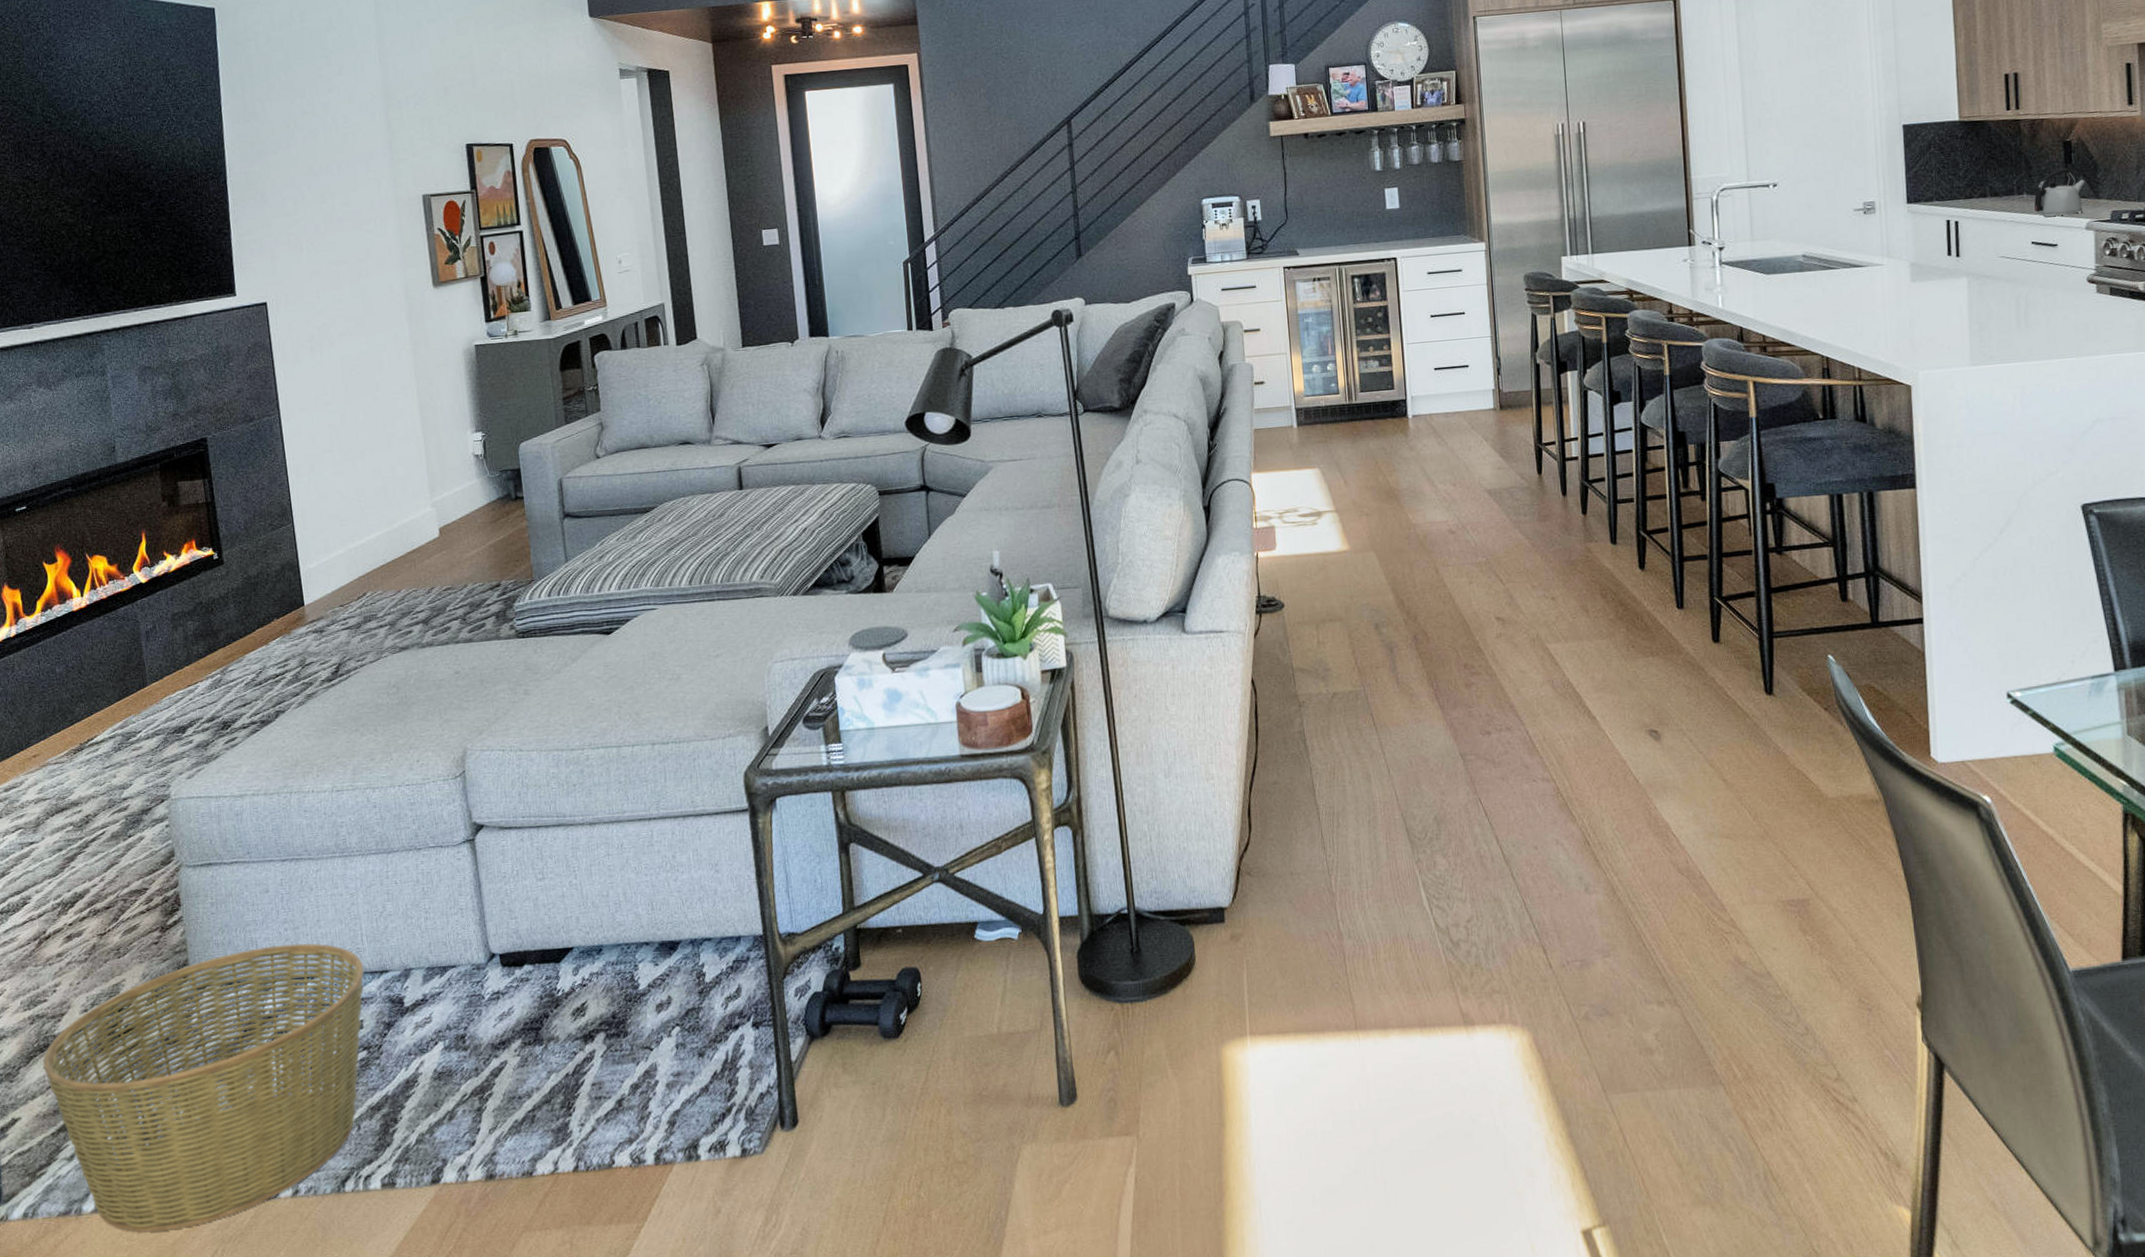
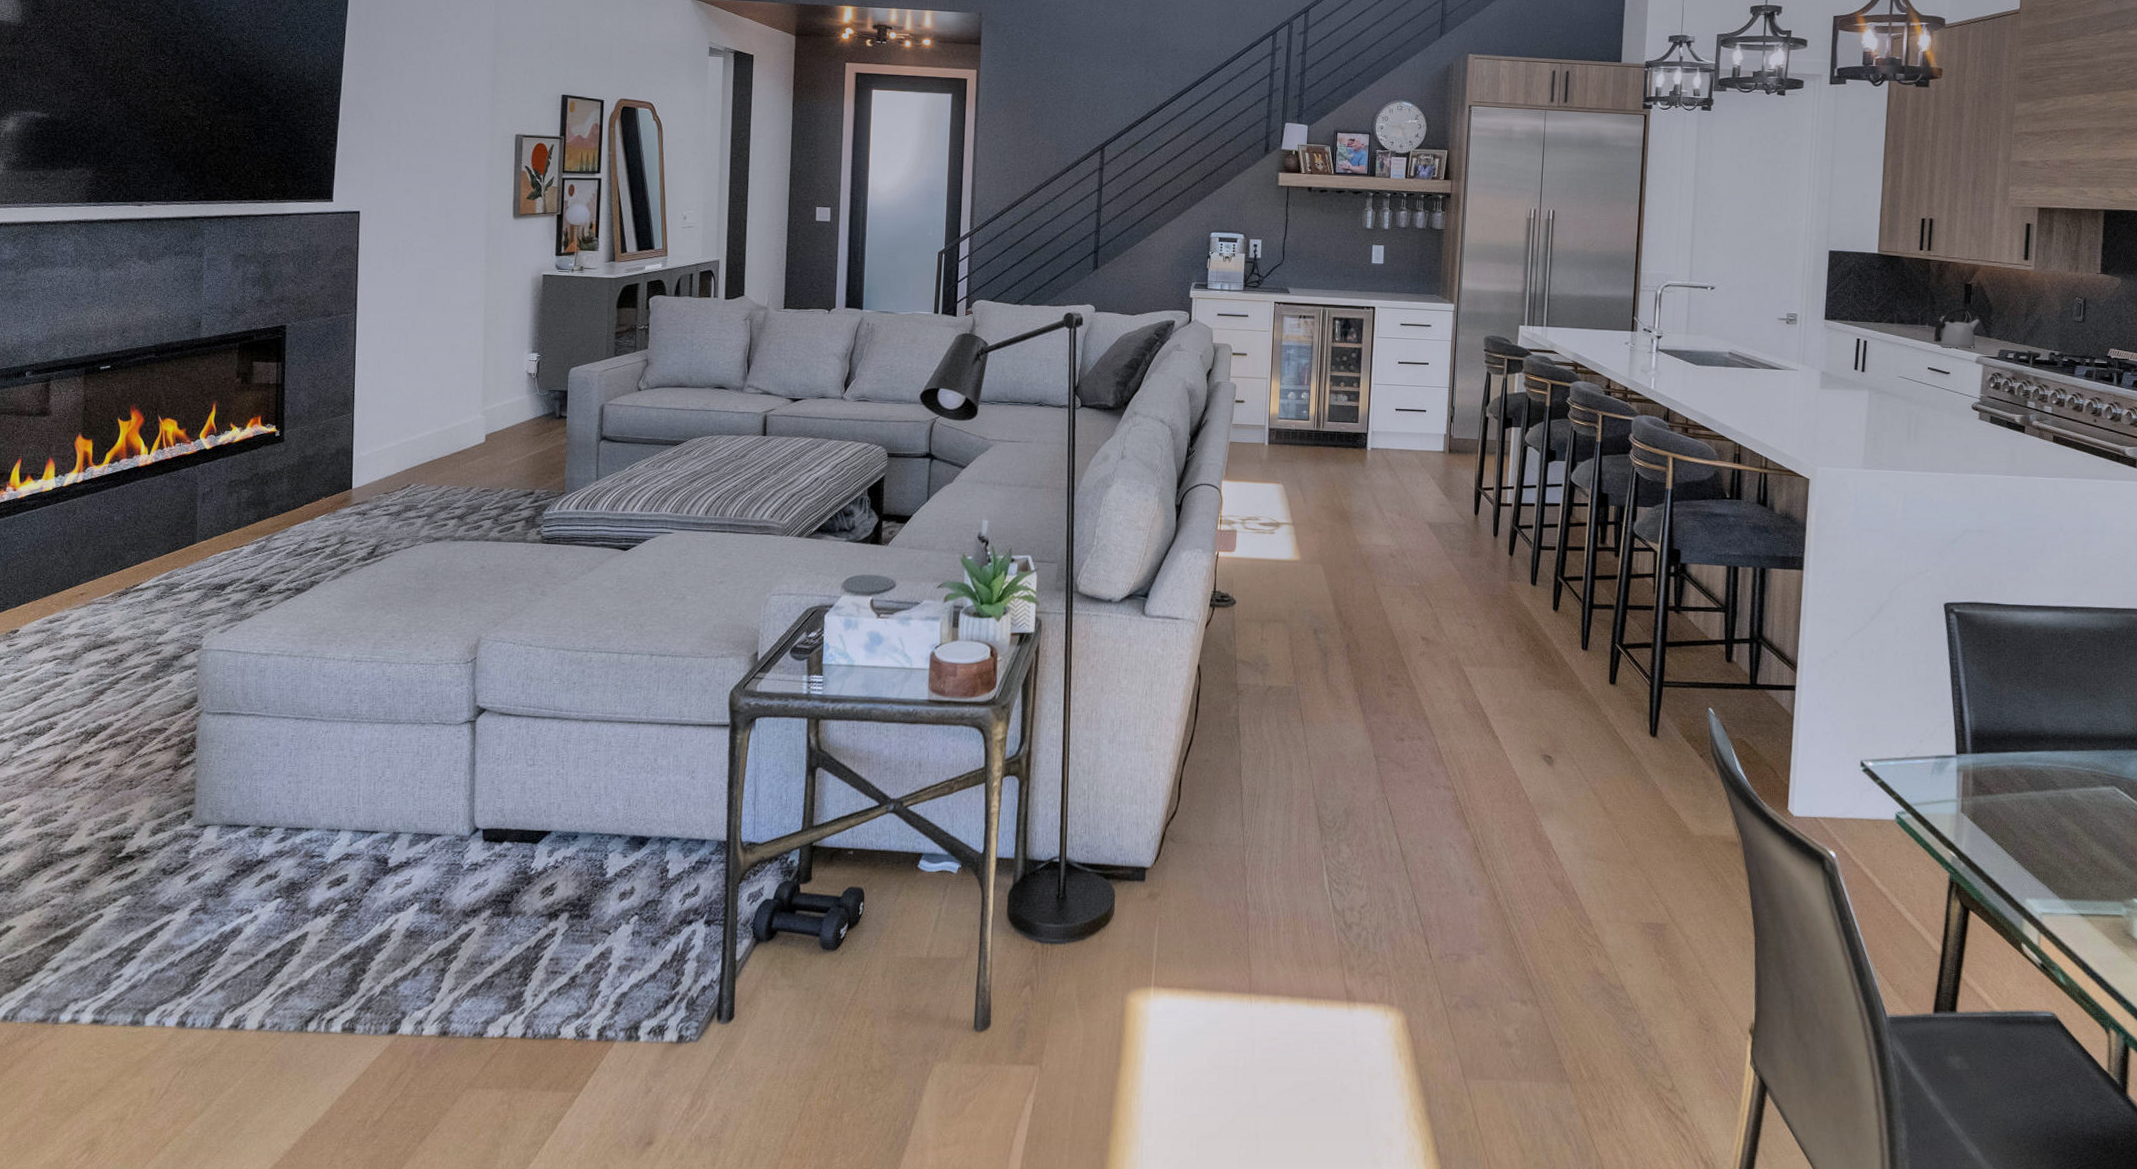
basket: present [42,943,365,1232] -> none [44,796,356,1048]

